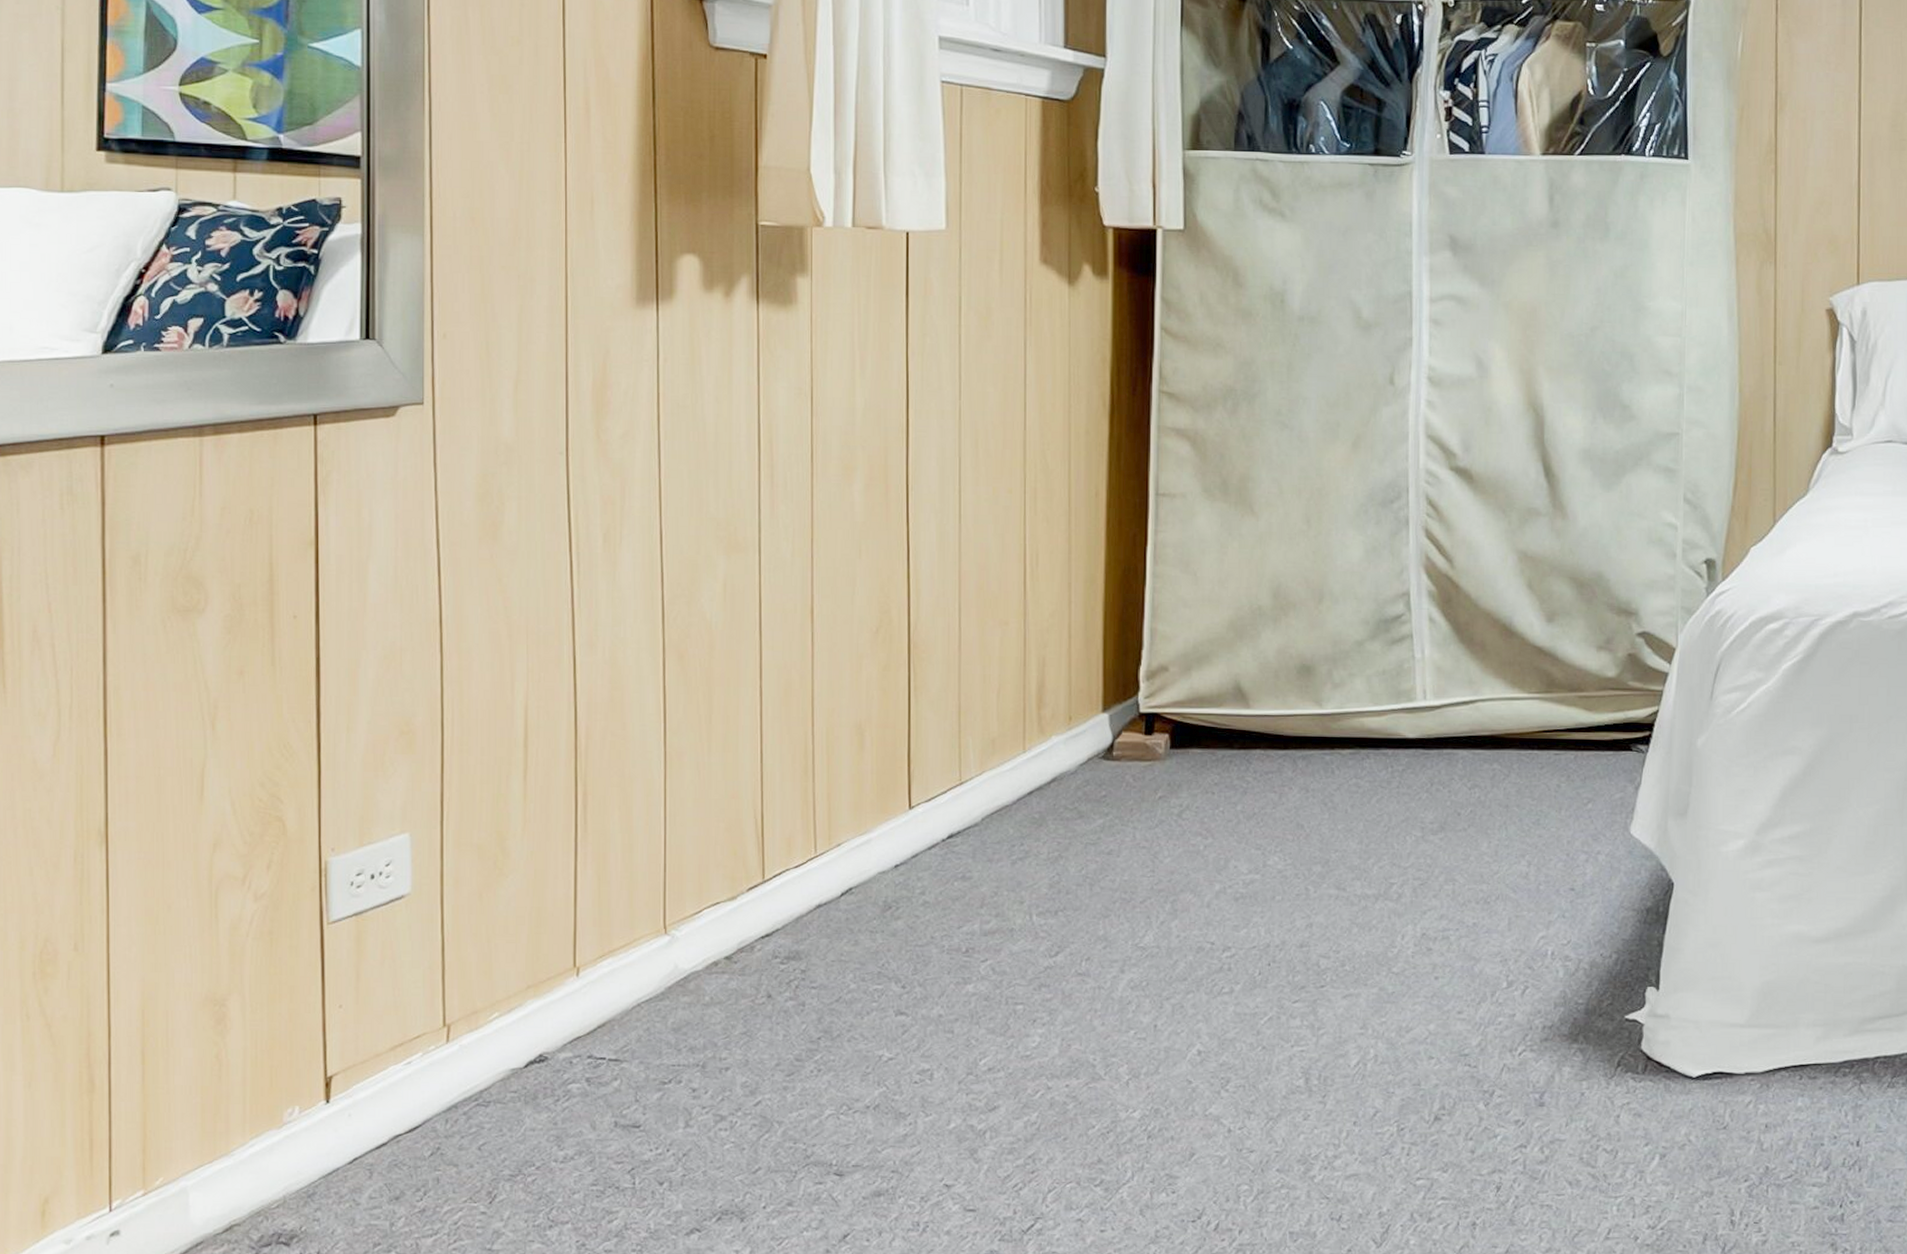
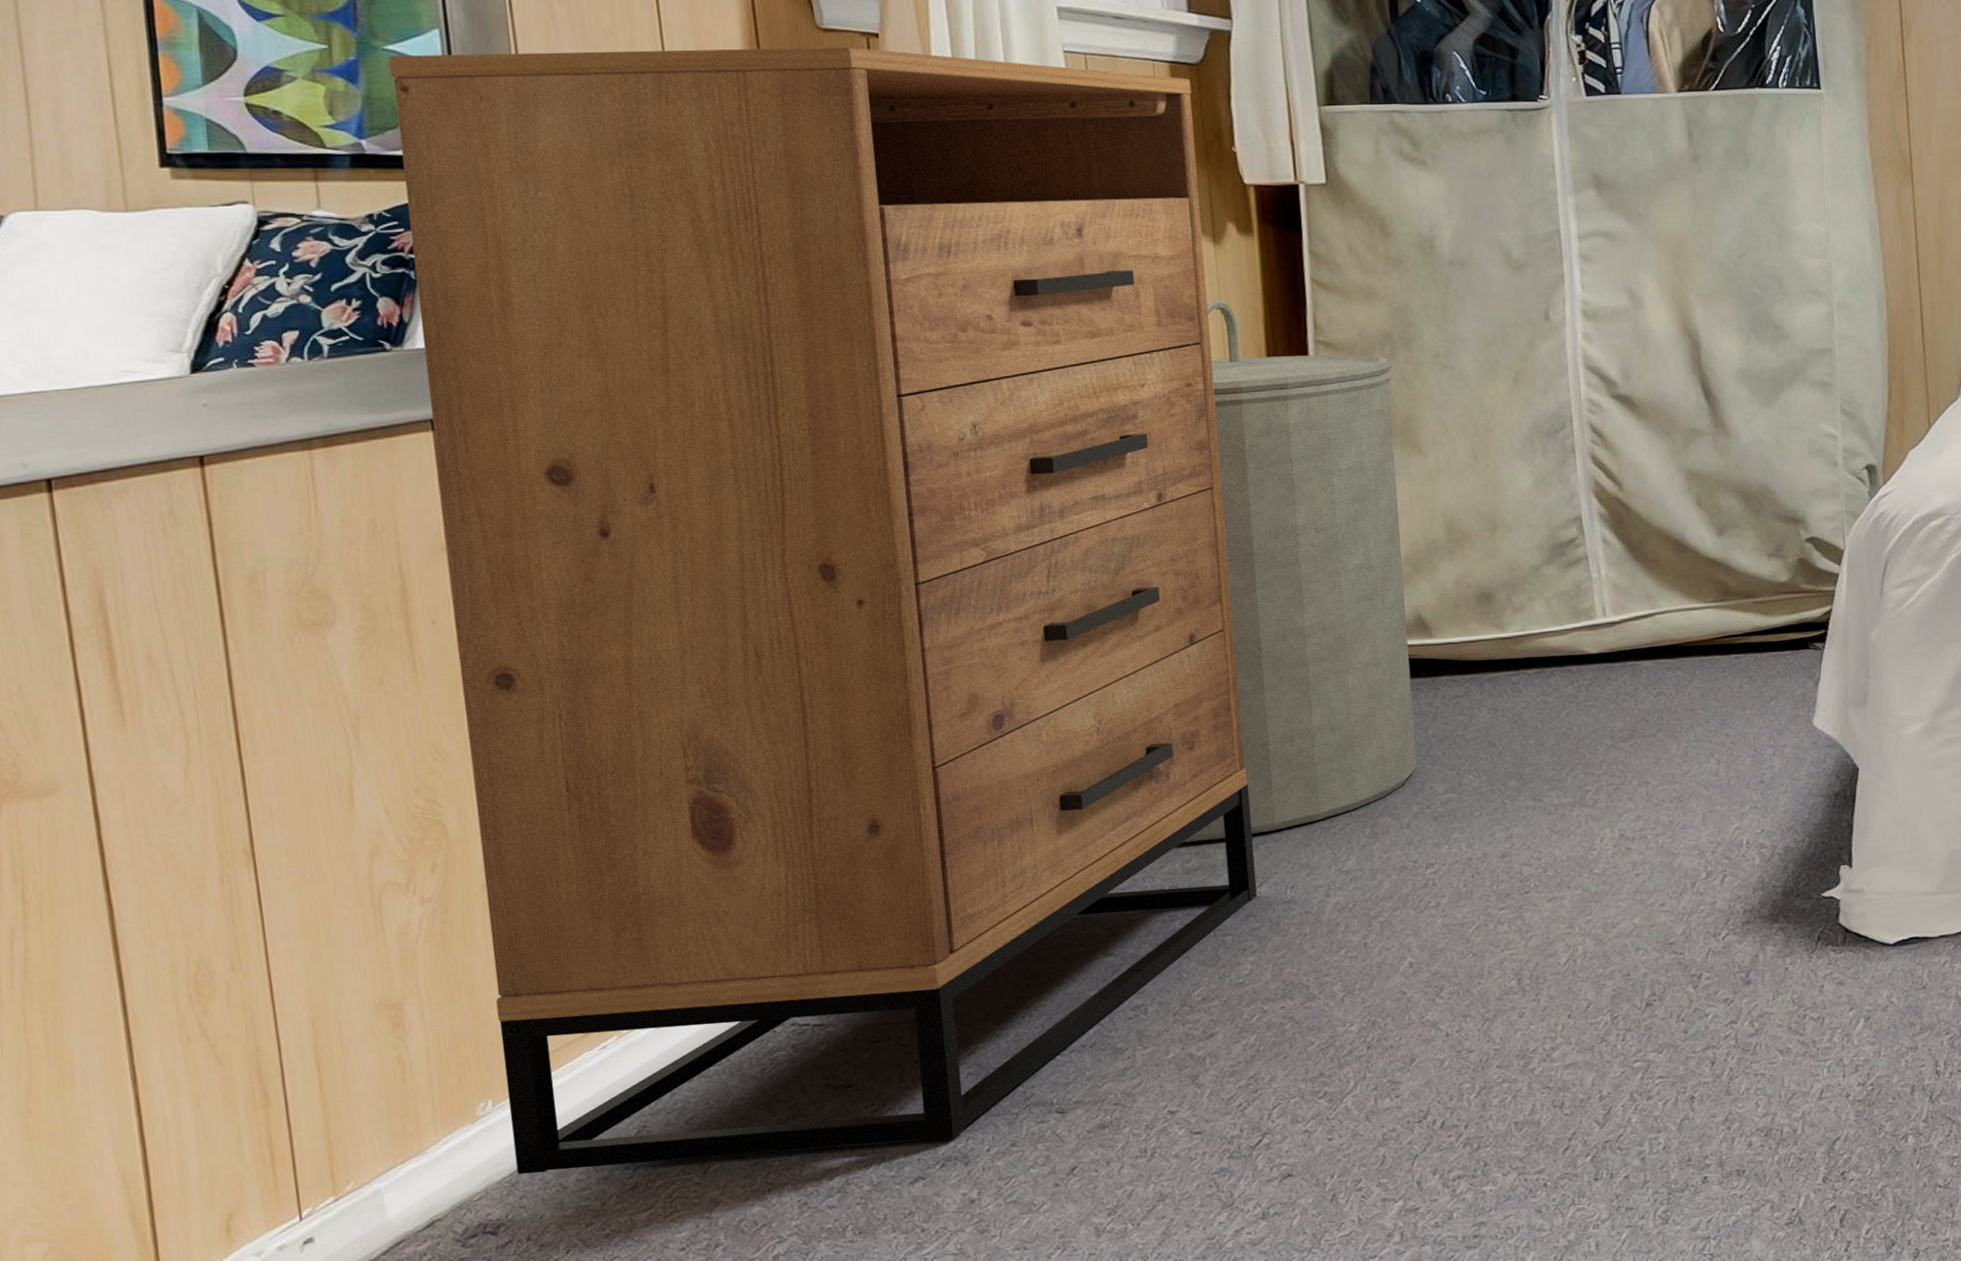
dresser: none [312,53,1061,1192] -> present [388,47,1257,1174]
laundry hamper: none [985,342,1232,903] -> present [1184,299,1417,843]

